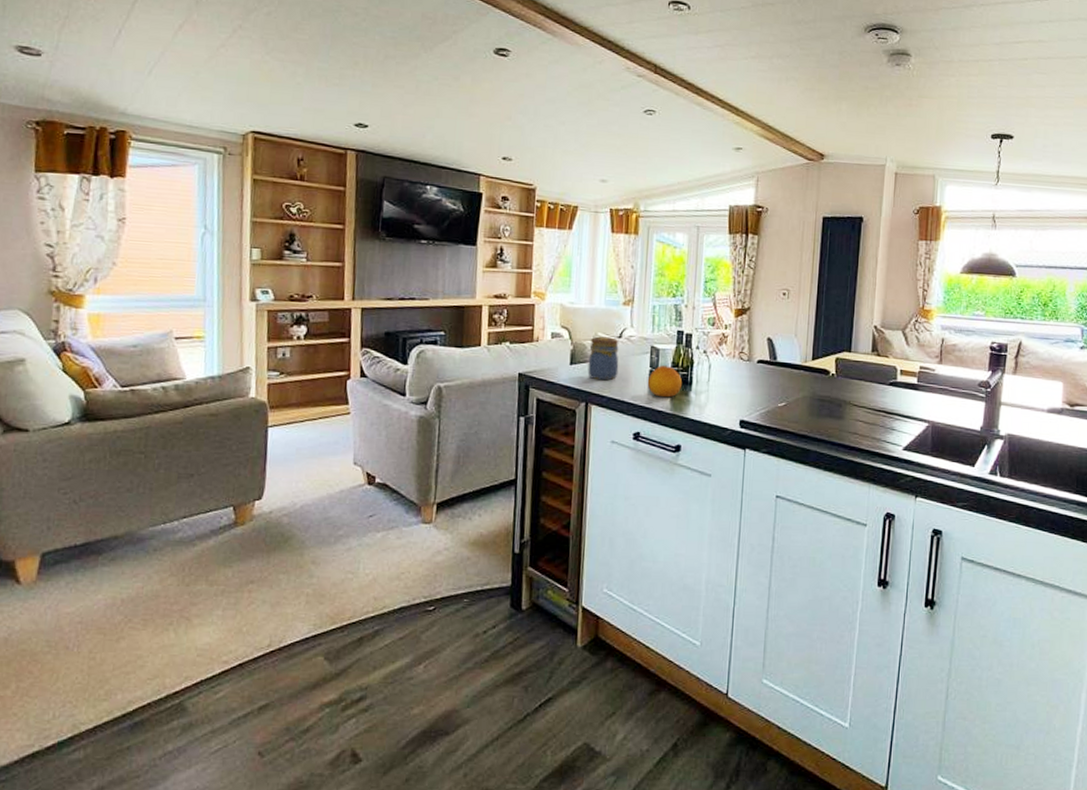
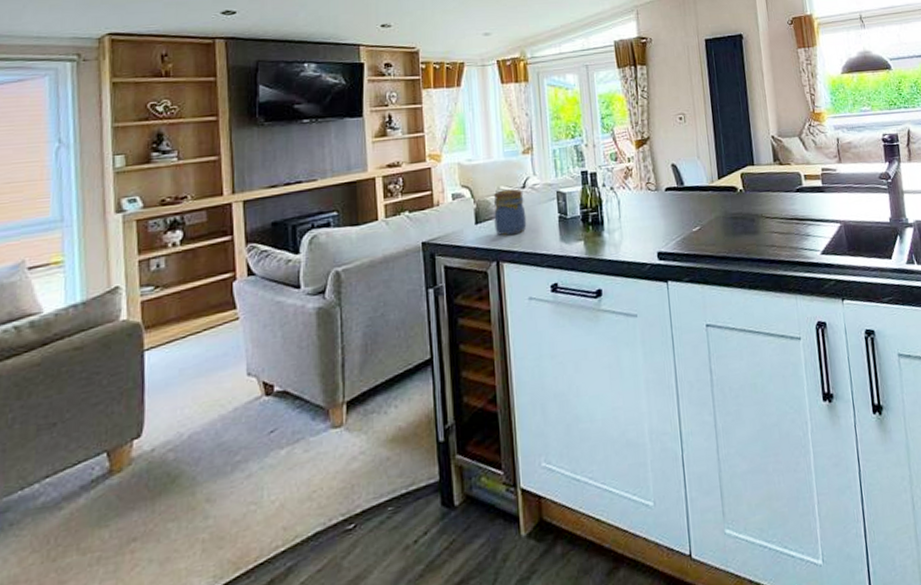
fruit: present [647,365,683,398] -> none [558,208,594,243]

